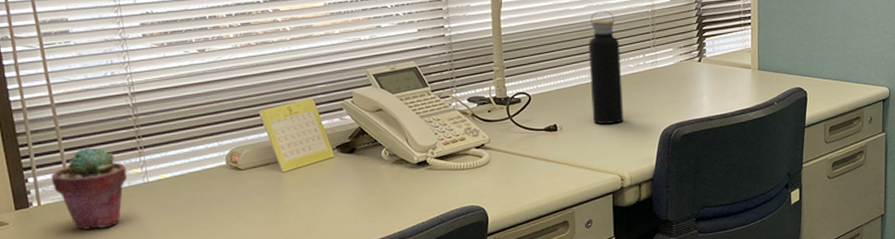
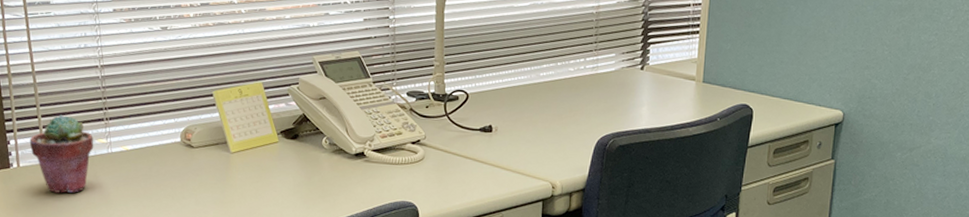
water bottle: present [588,10,624,124] -> none [528,9,562,129]

